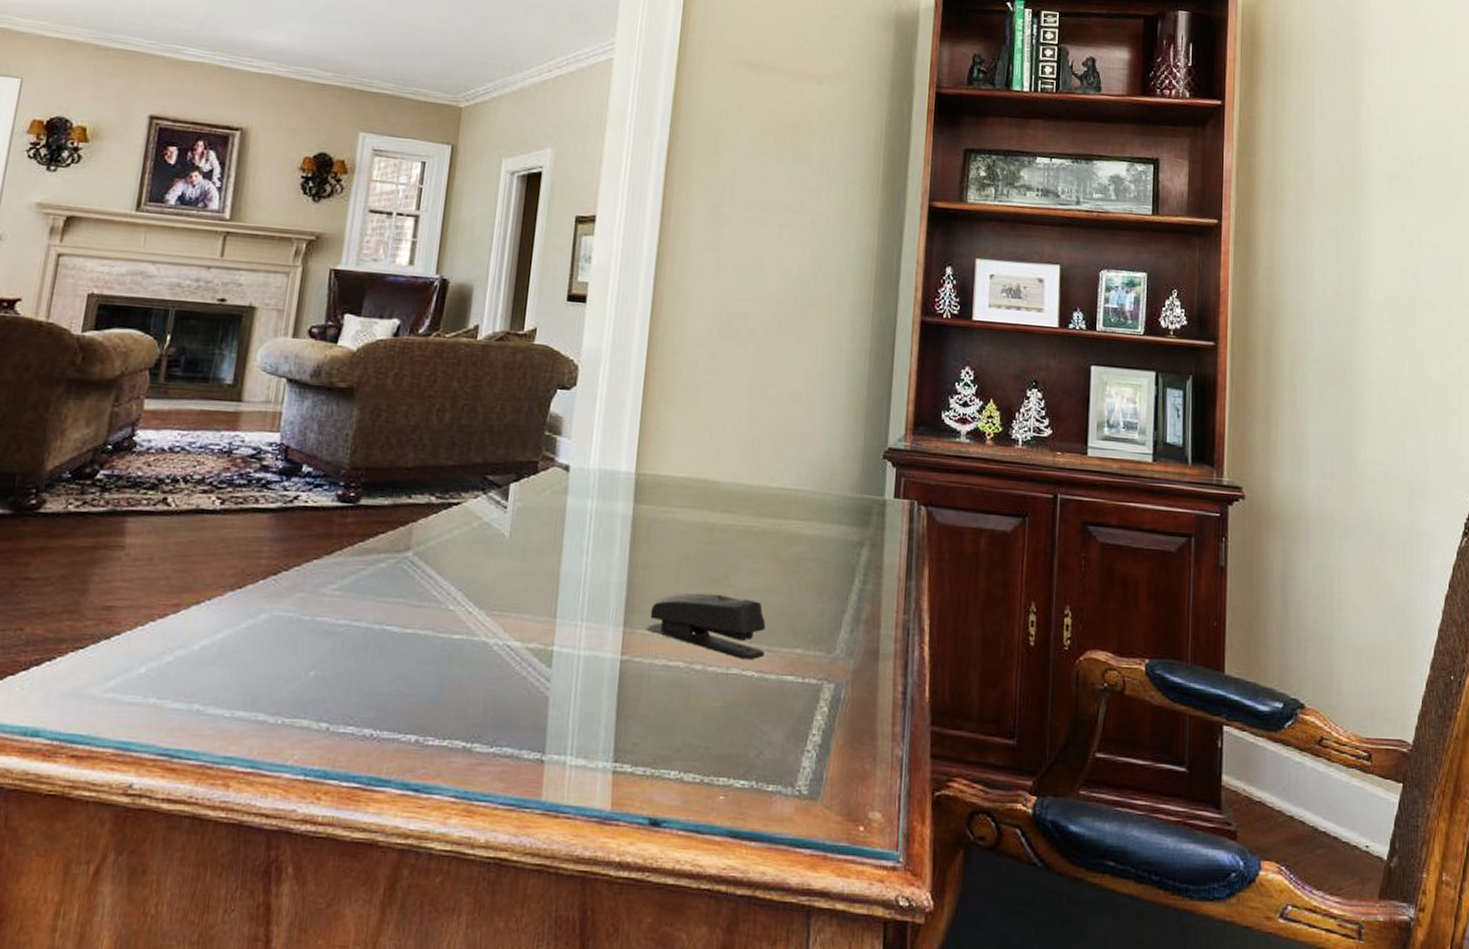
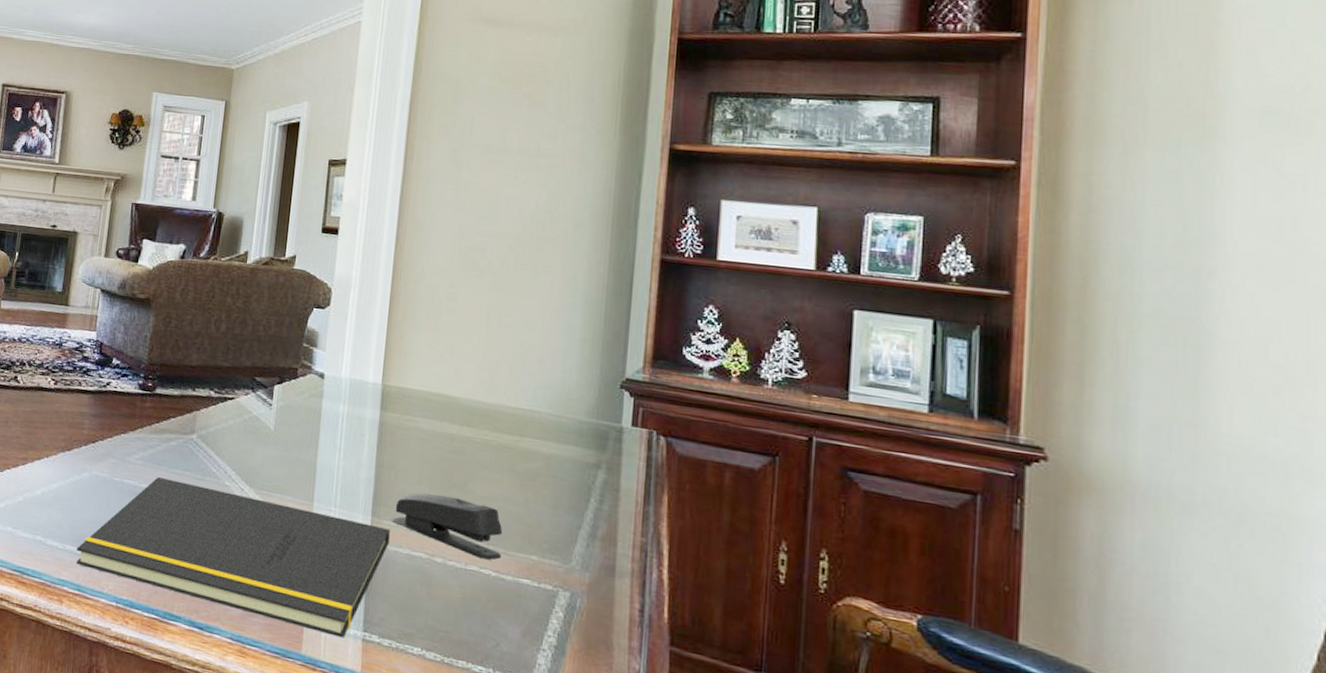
notepad: none [249,609,645,774] -> present [76,477,390,638]

